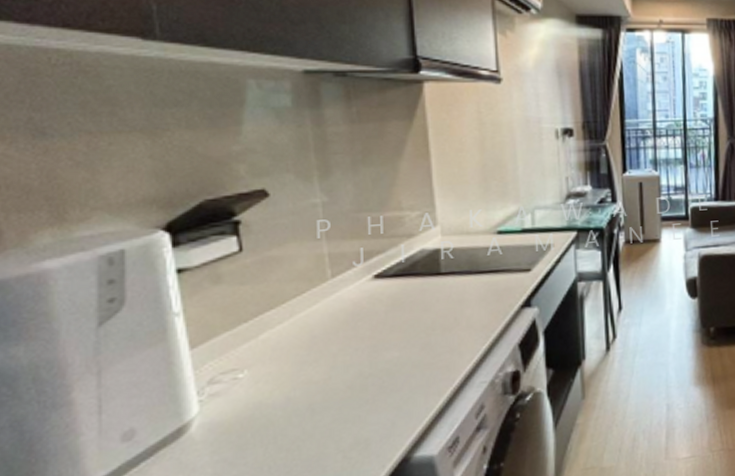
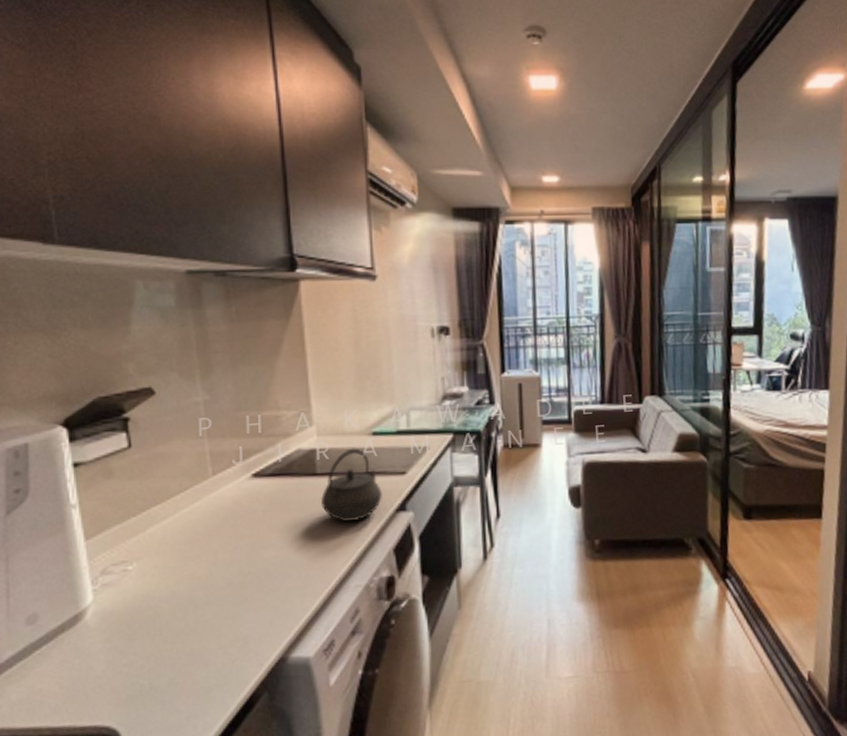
kettle: none [444,246,507,321] -> present [320,448,382,523]

